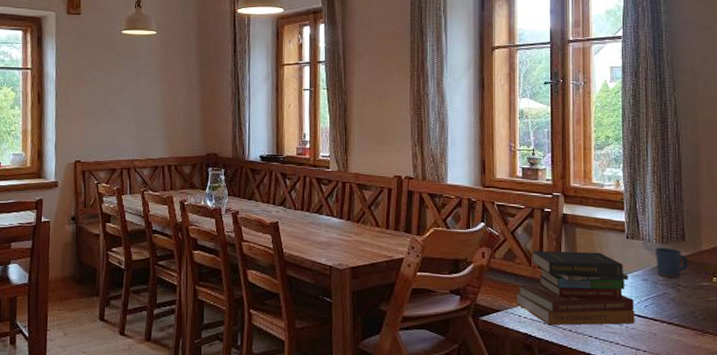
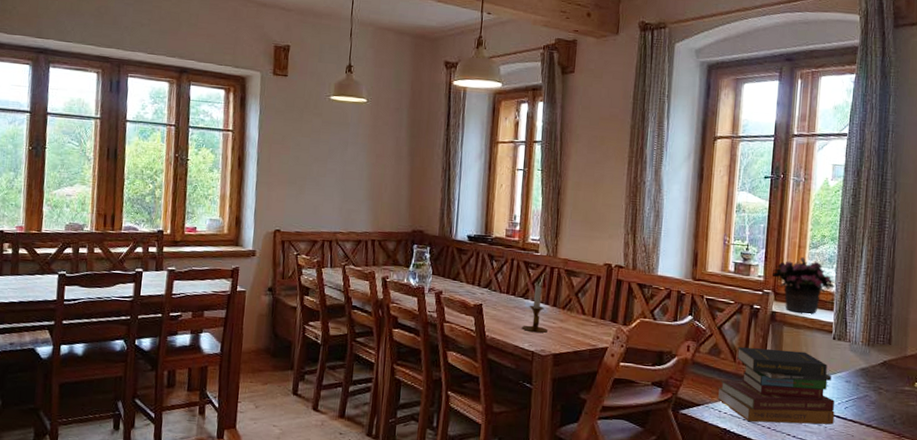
candlestick: none [317,201,343,247] -> present [521,286,548,333]
potted flower: none [561,159,623,215] -> present [773,257,835,315]
mug: present [656,247,689,278] -> none [860,350,893,381]

